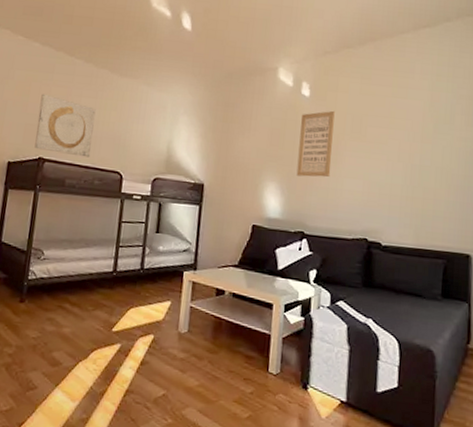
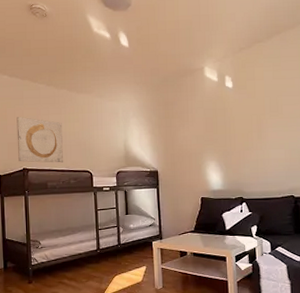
wall art: present [296,110,335,177] -> none [229,96,258,153]

